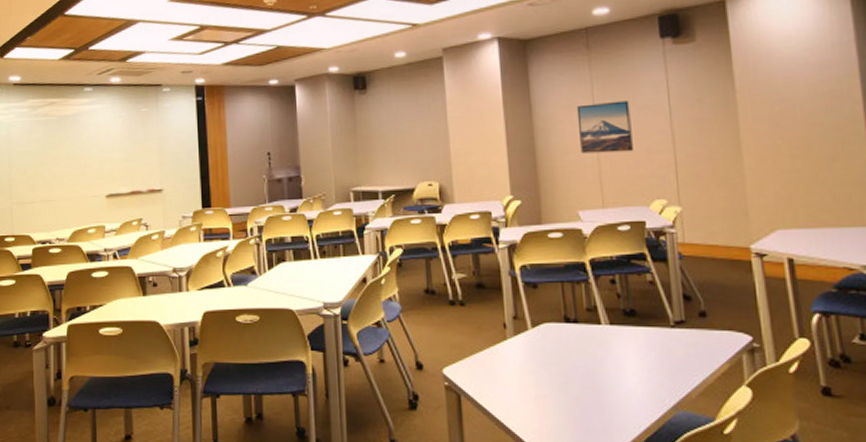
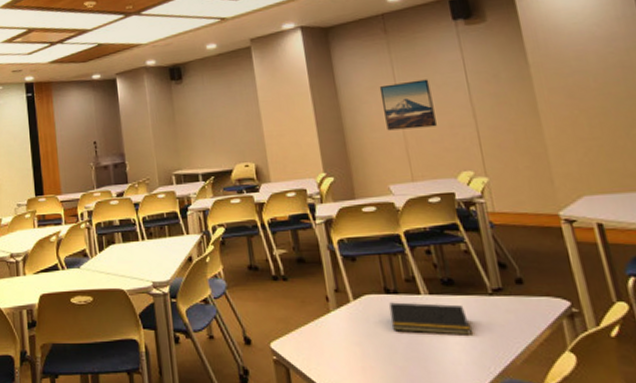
notepad: none [567,331,650,367] -> present [389,302,472,335]

